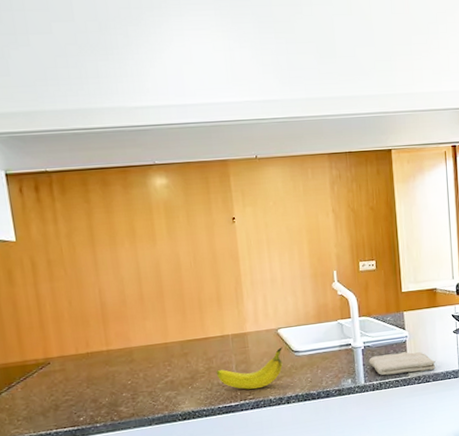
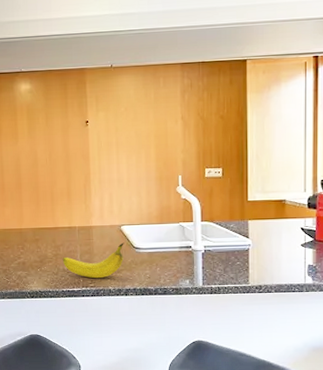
washcloth: present [368,352,436,376] -> none [208,260,279,281]

